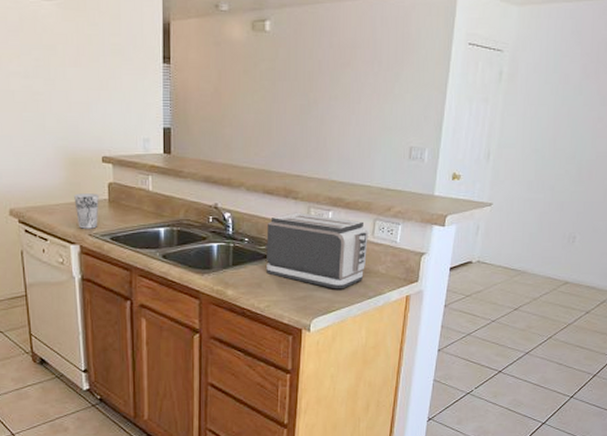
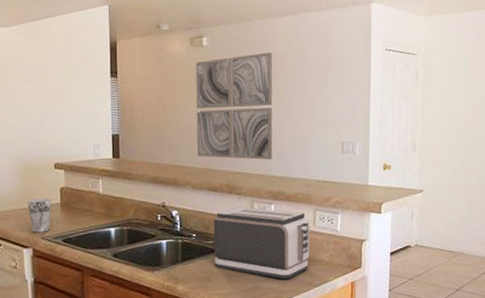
wall art: none [253,42,342,163] -> present [195,52,273,160]

